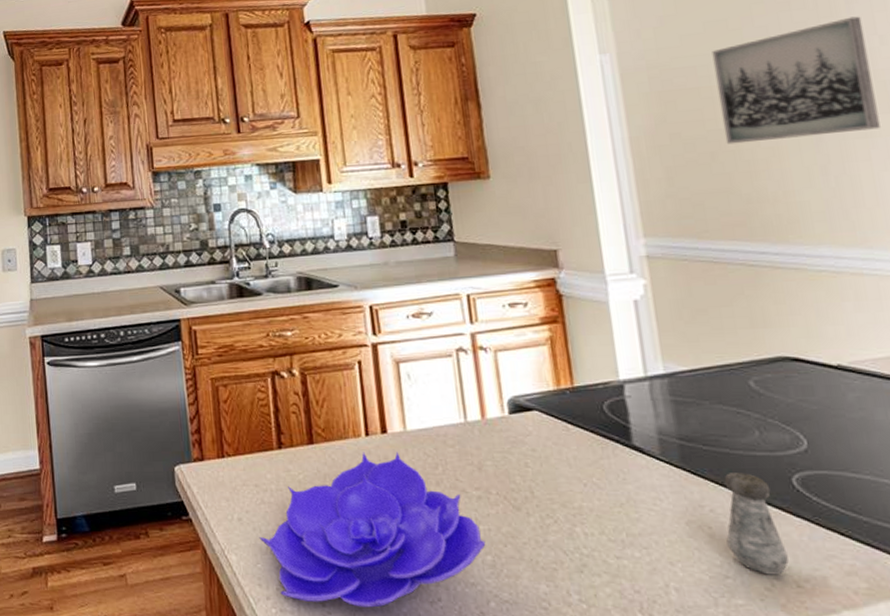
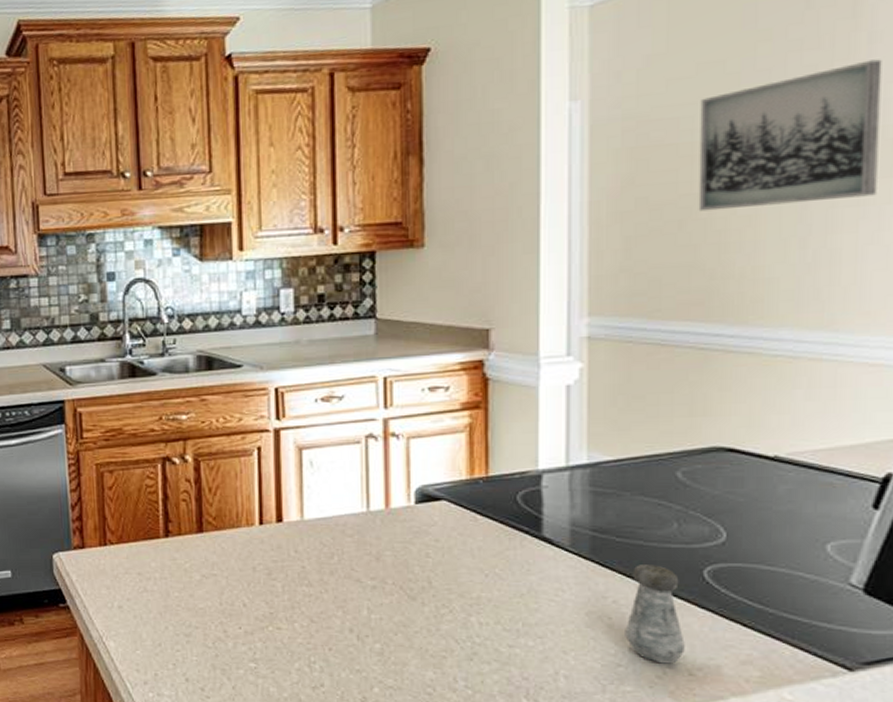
decorative bowl: present [259,451,486,608] -> none [139,541,376,693]

